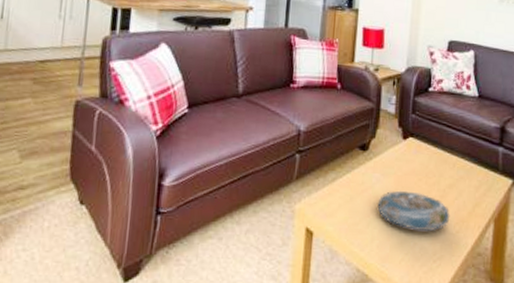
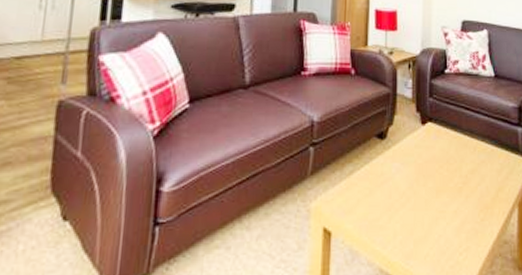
decorative bowl: present [377,190,450,232] -> none [398,179,474,223]

